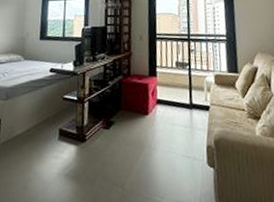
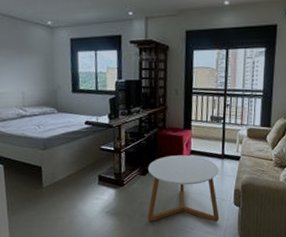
coffee table: none [110,104,193,189] -> present [147,155,220,223]

